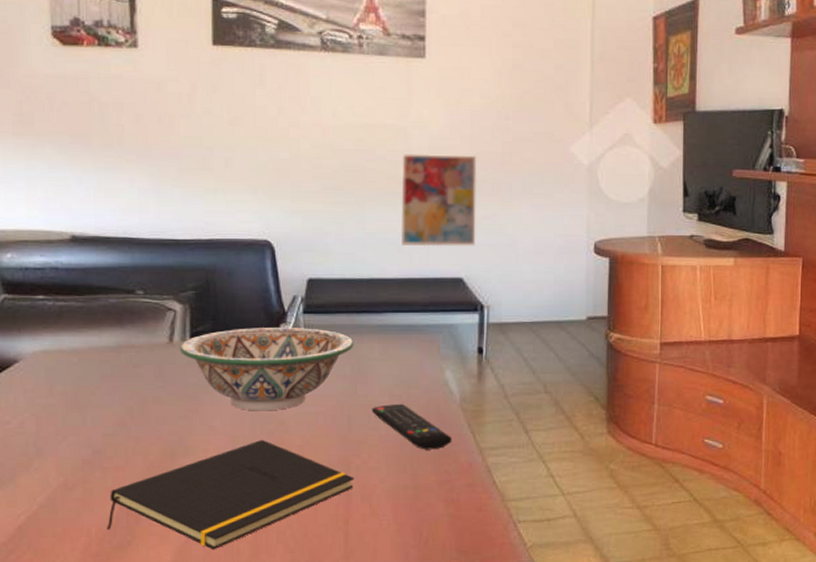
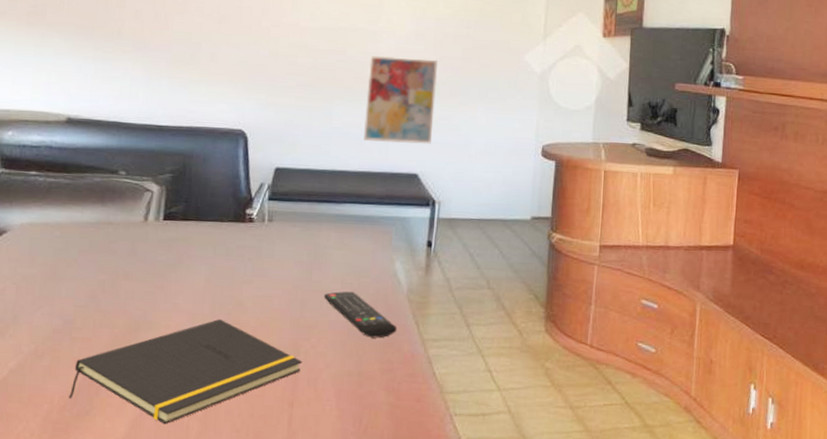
decorative bowl: present [179,328,354,411] -> none [153,211,313,292]

